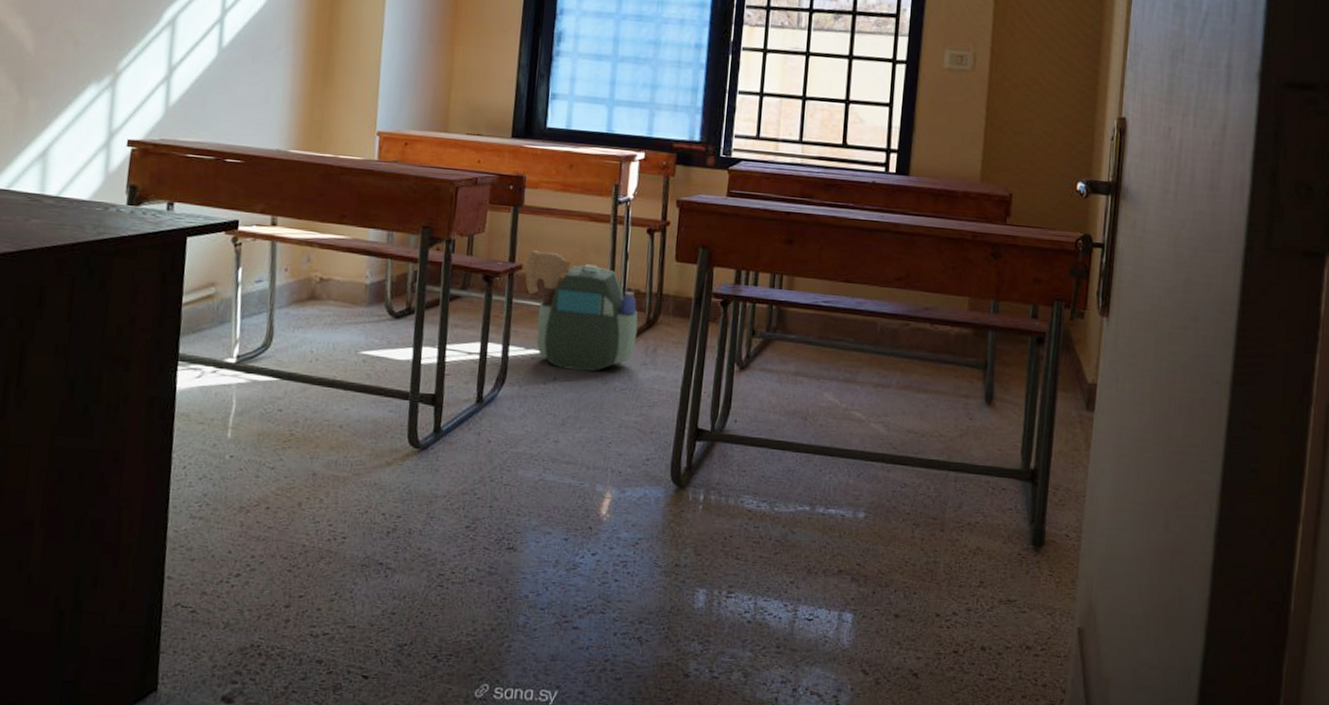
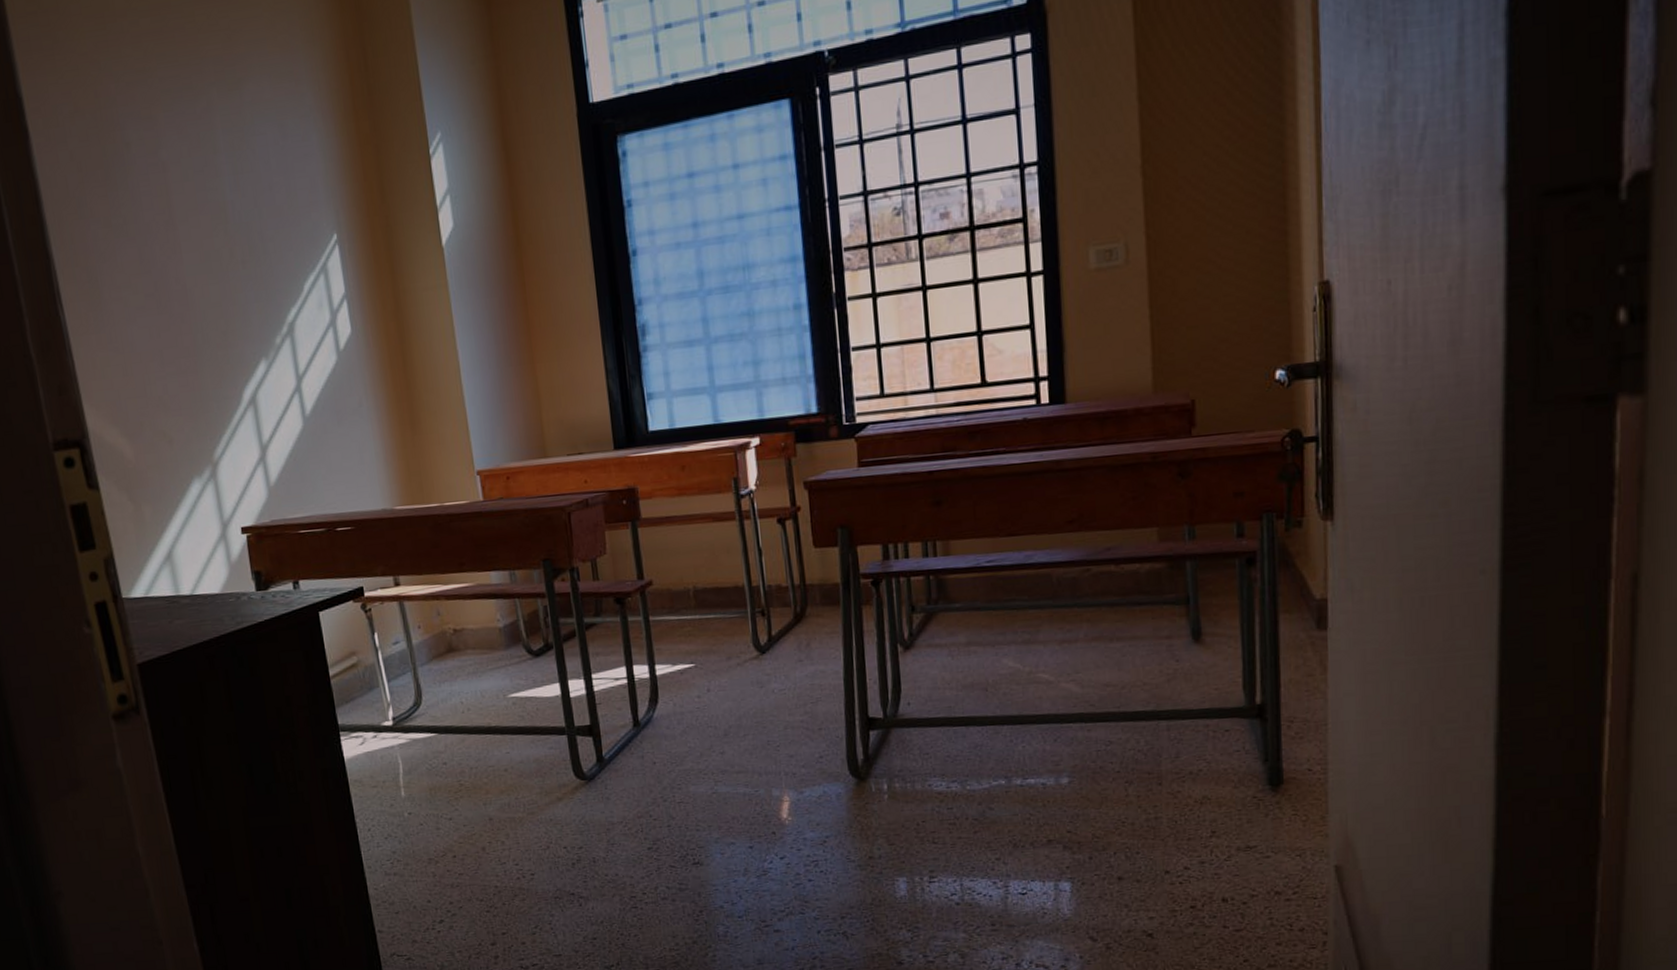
backpack: present [525,250,638,372] -> none [656,562,787,679]

